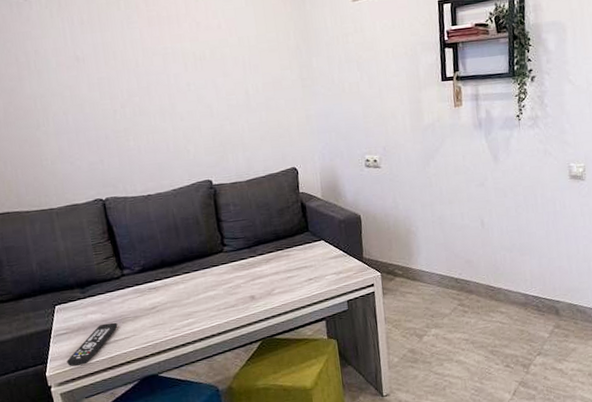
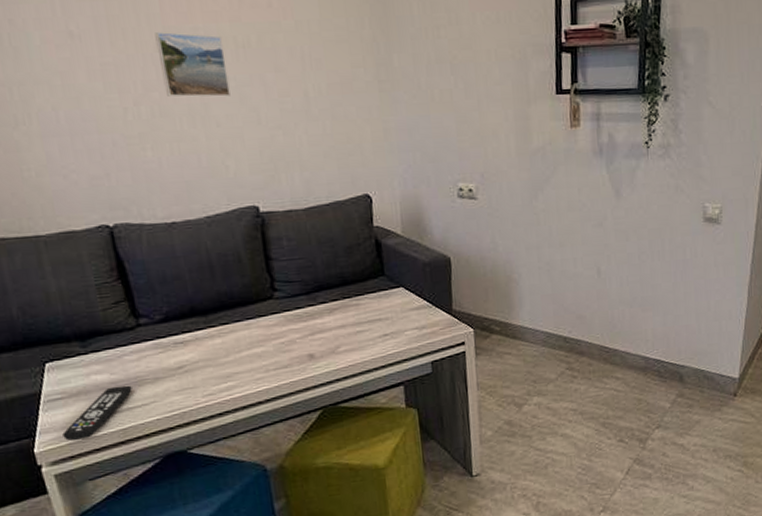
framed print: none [136,52,191,100] -> present [155,32,230,97]

